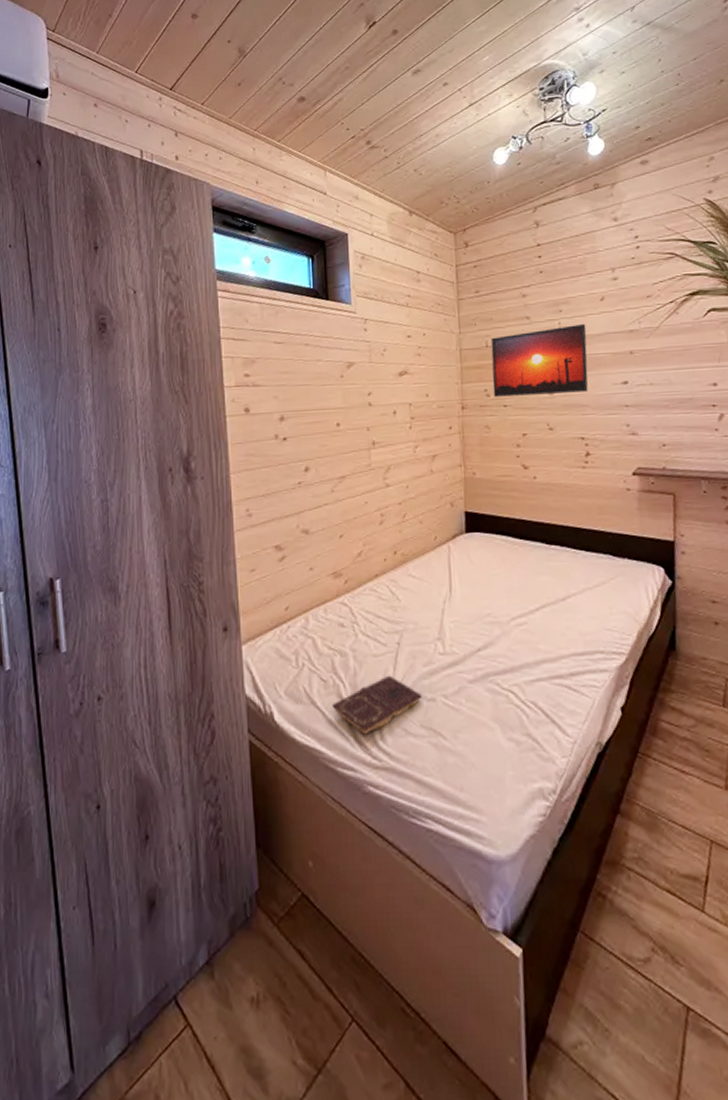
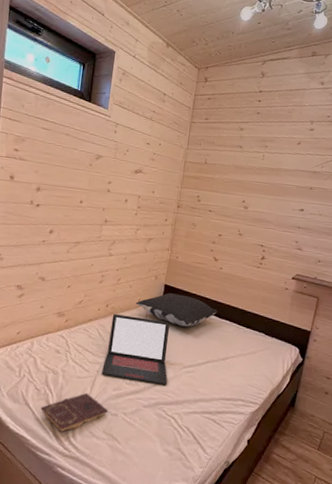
laptop: none [404,560,494,648] -> present [102,314,170,385]
pillow: none [431,521,542,564] -> present [135,293,217,327]
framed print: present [490,324,589,397] -> none [203,157,283,212]

